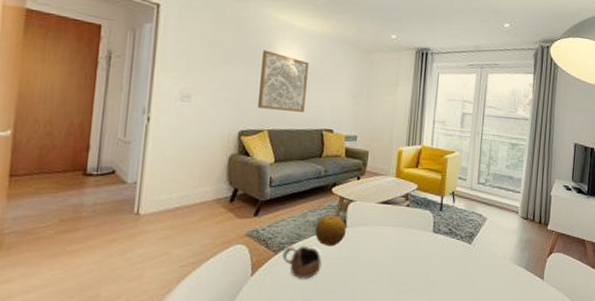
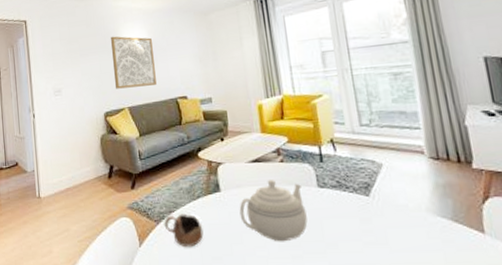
fruit: present [315,215,346,247] -> none [189,180,221,213]
teapot: none [359,222,419,279] -> present [239,180,308,242]

